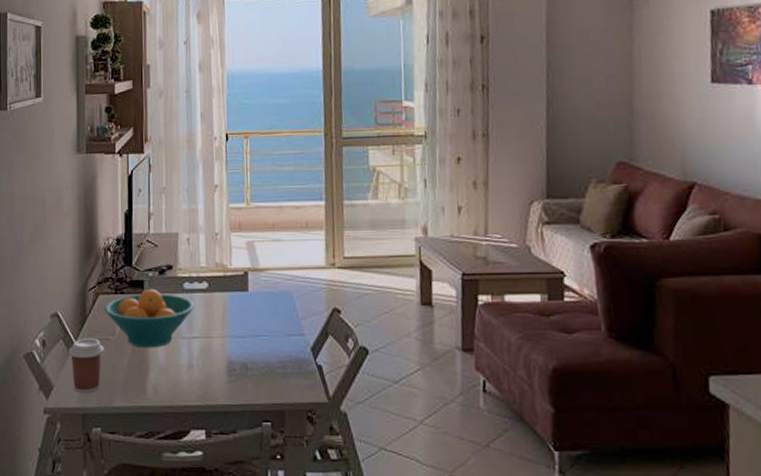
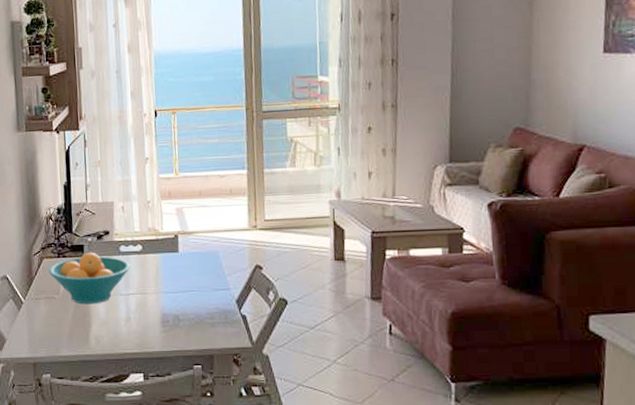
coffee cup: present [69,338,104,393] -> none [18,297,50,344]

